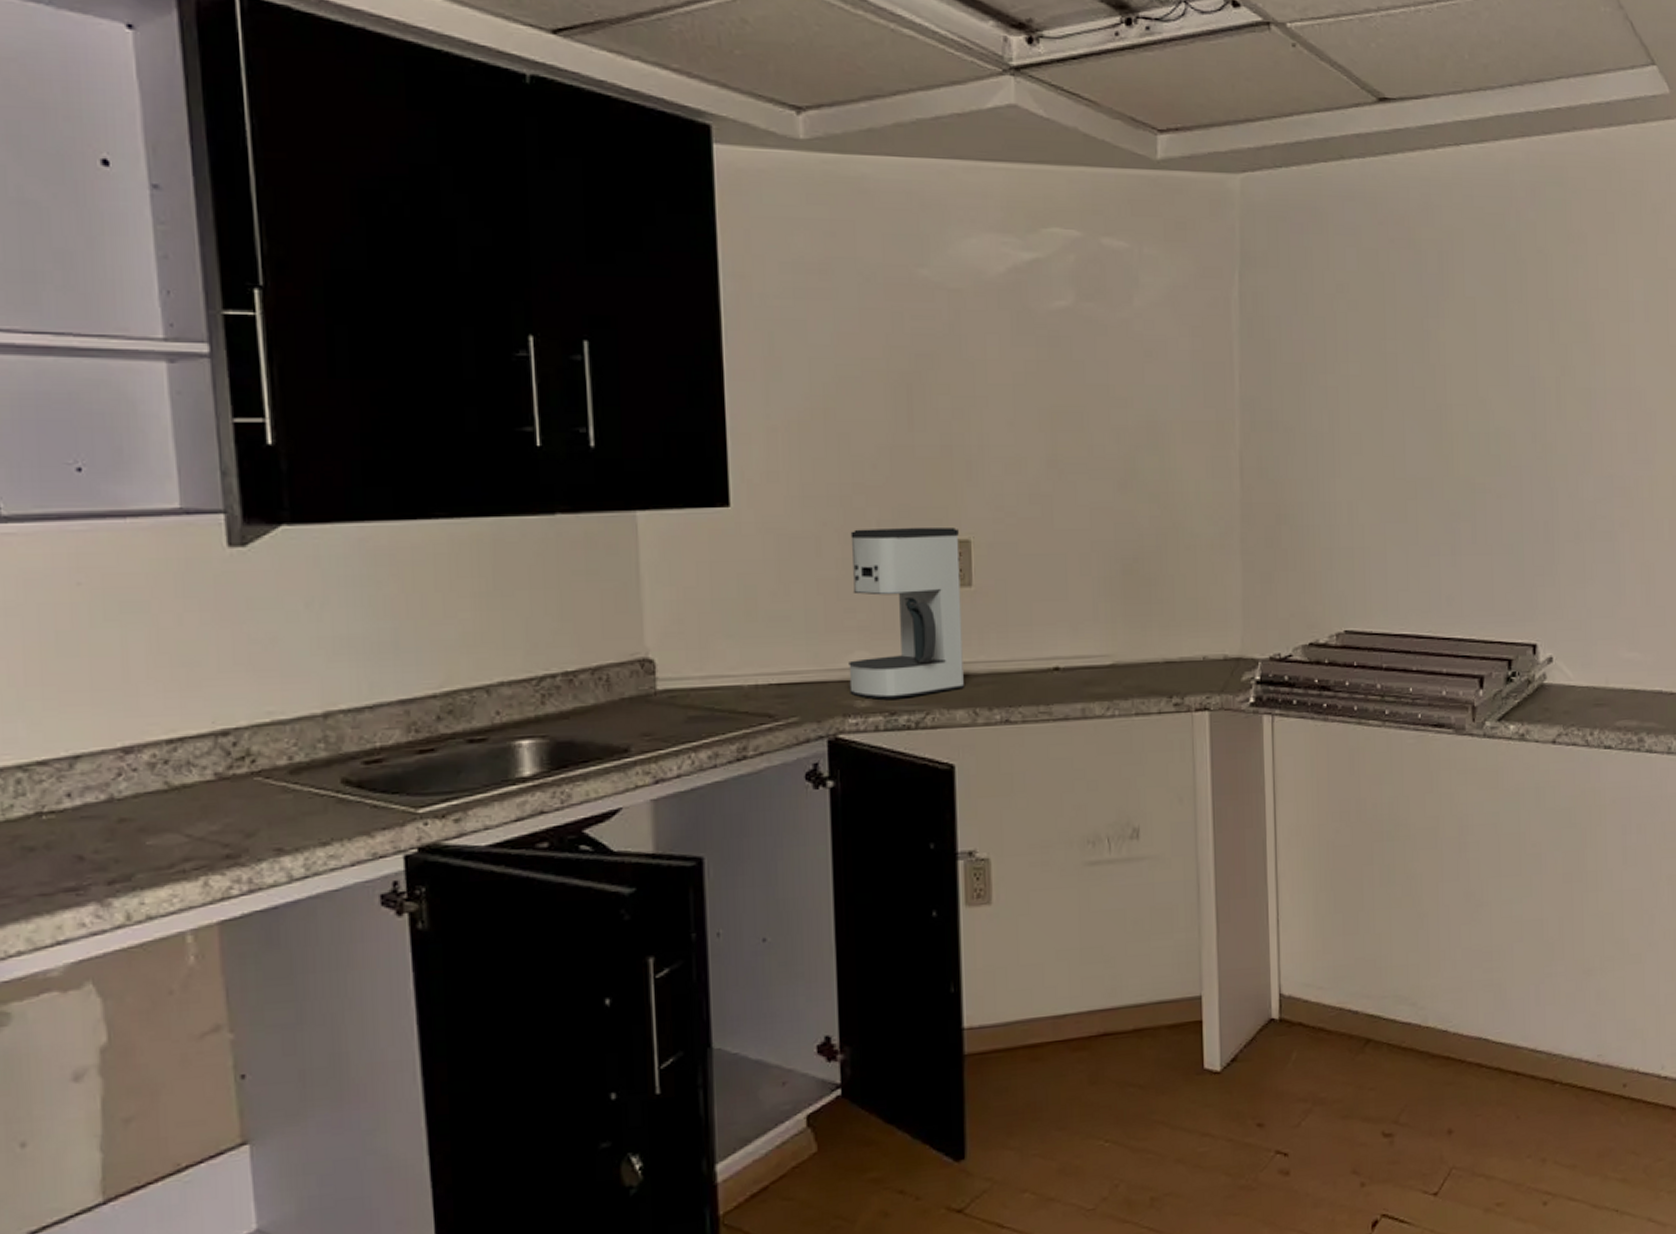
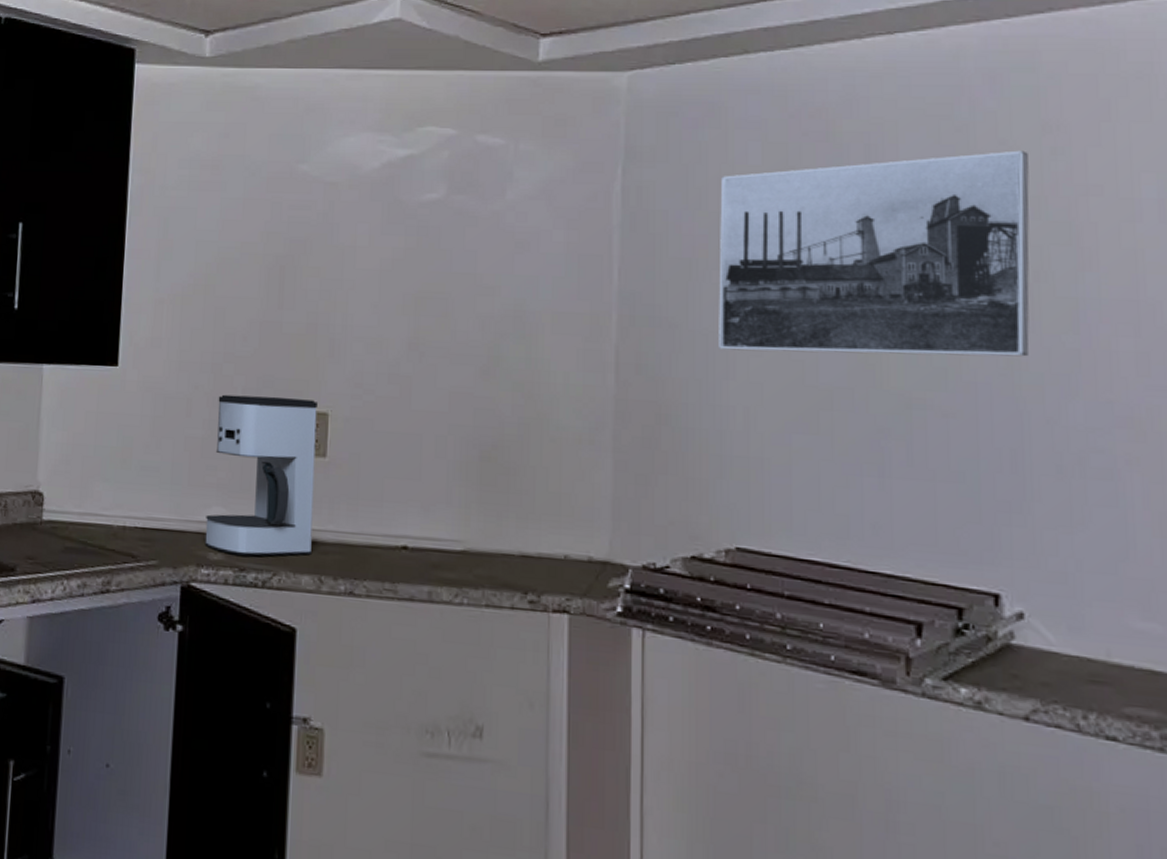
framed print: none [1324,258,1559,449] -> present [719,150,1030,357]

